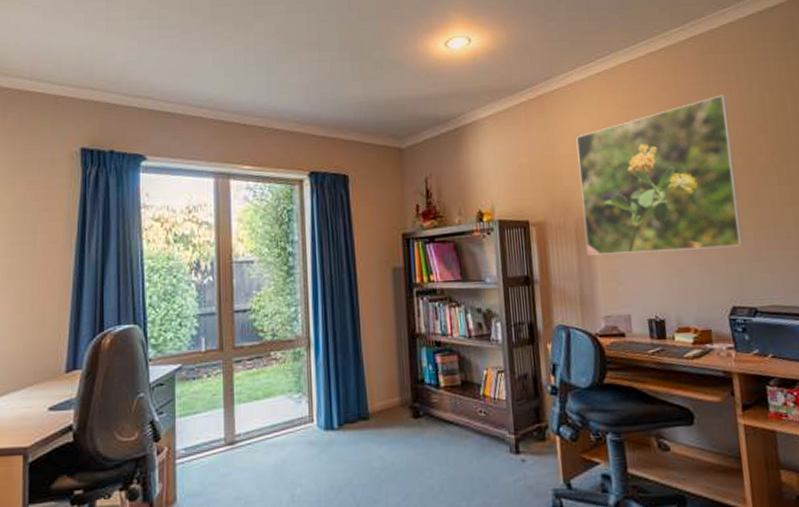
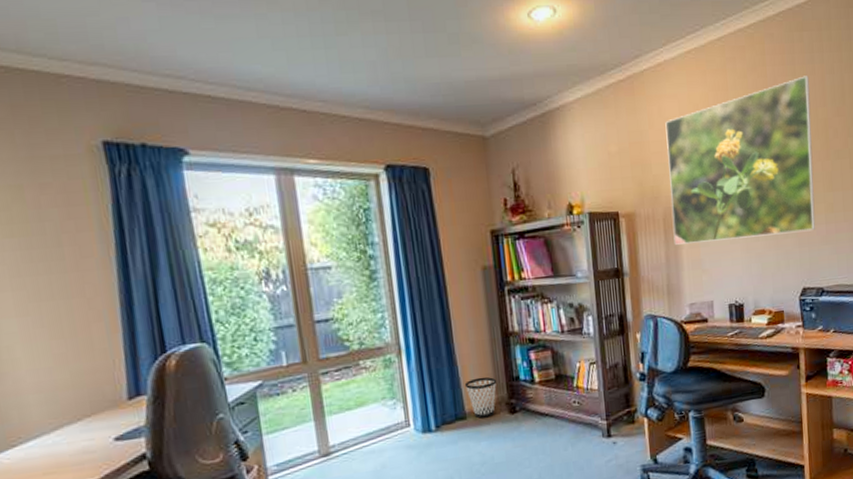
wastebasket: none [369,377,402,420] -> present [464,377,497,419]

